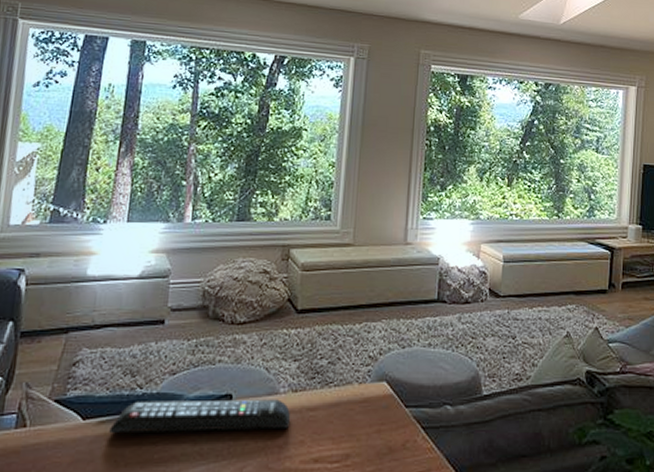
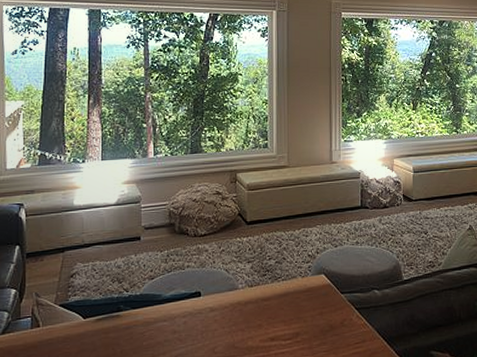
remote control: present [109,399,290,434] -> none [106,293,248,328]

